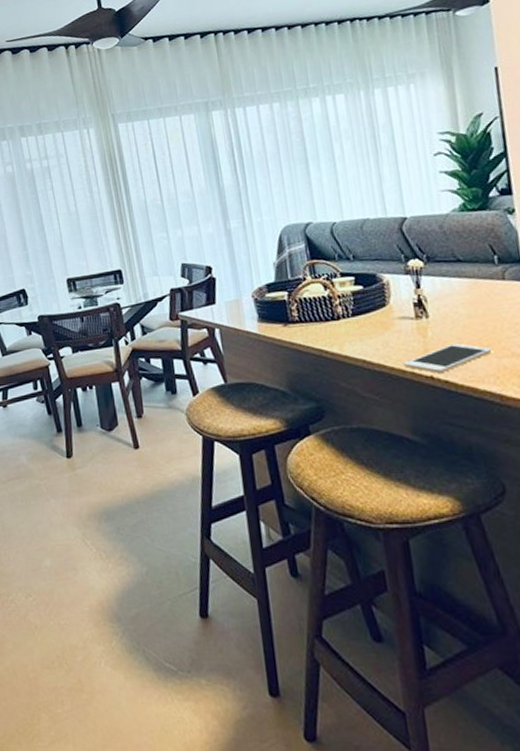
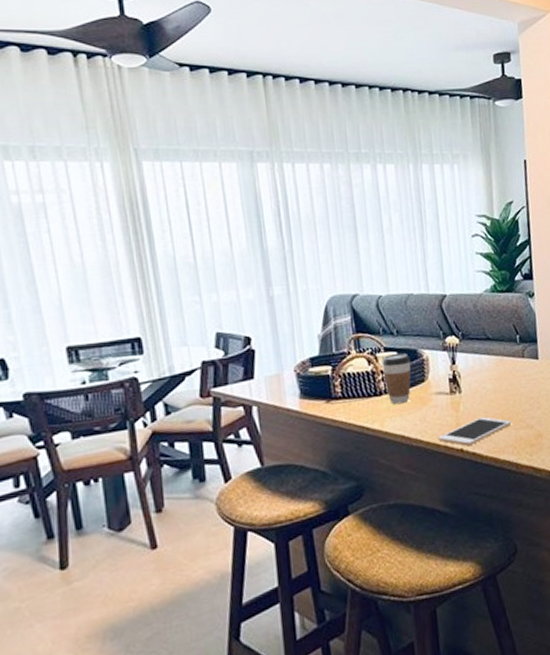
coffee cup: none [338,277,371,329] -> present [382,352,411,405]

